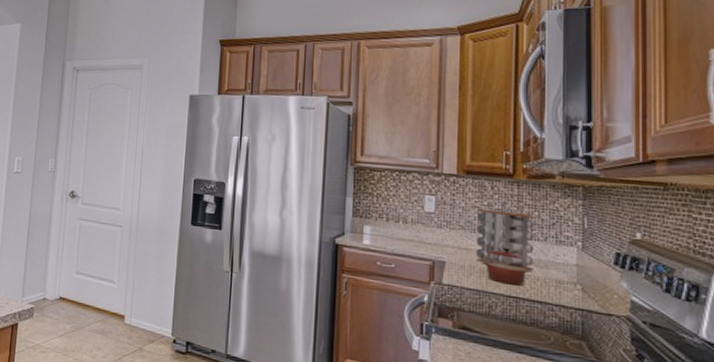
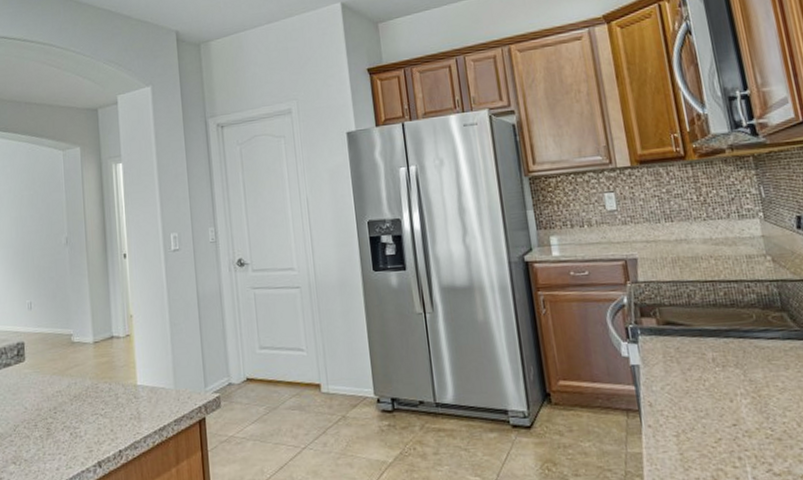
spice rack: present [476,202,534,271] -> none [658,185,722,253]
saucepan: present [486,247,527,287] -> none [674,232,718,271]

